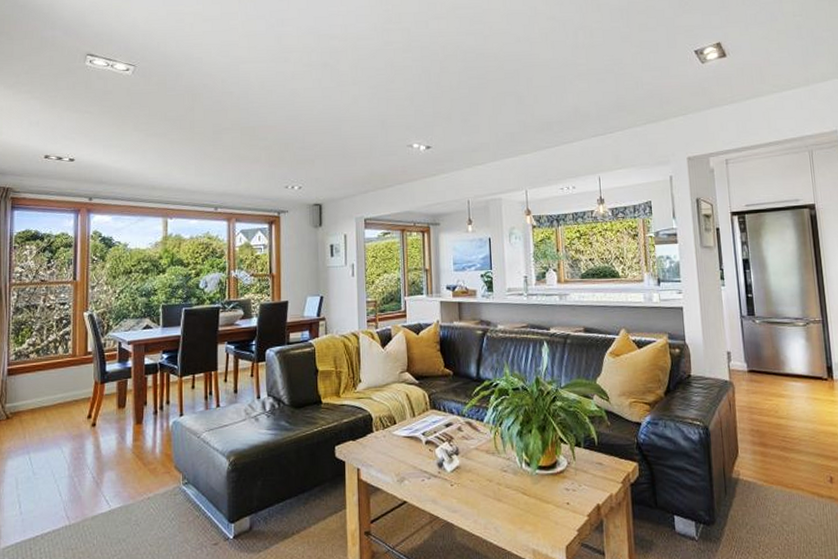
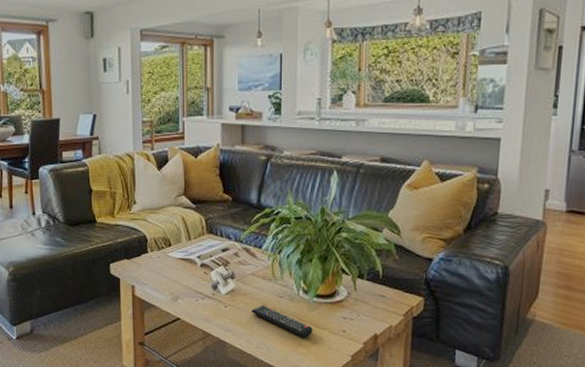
remote control: none [477,480,538,514] -> present [251,305,313,338]

